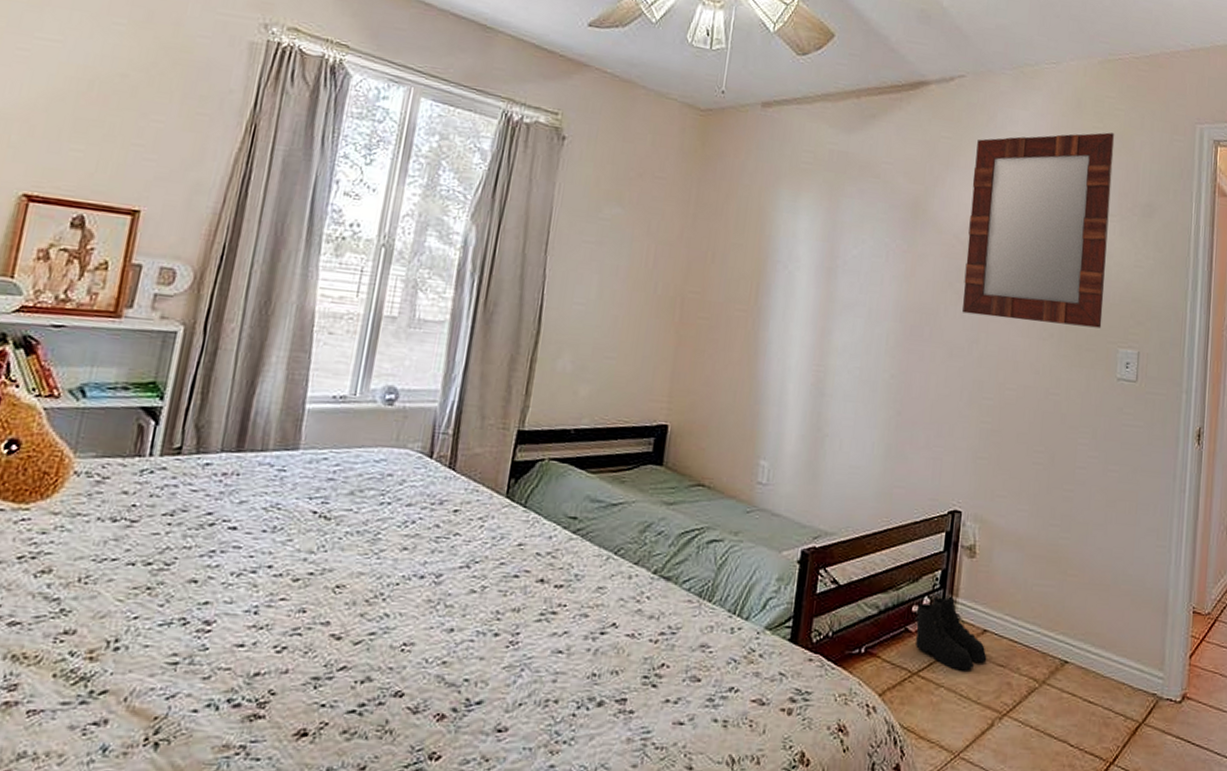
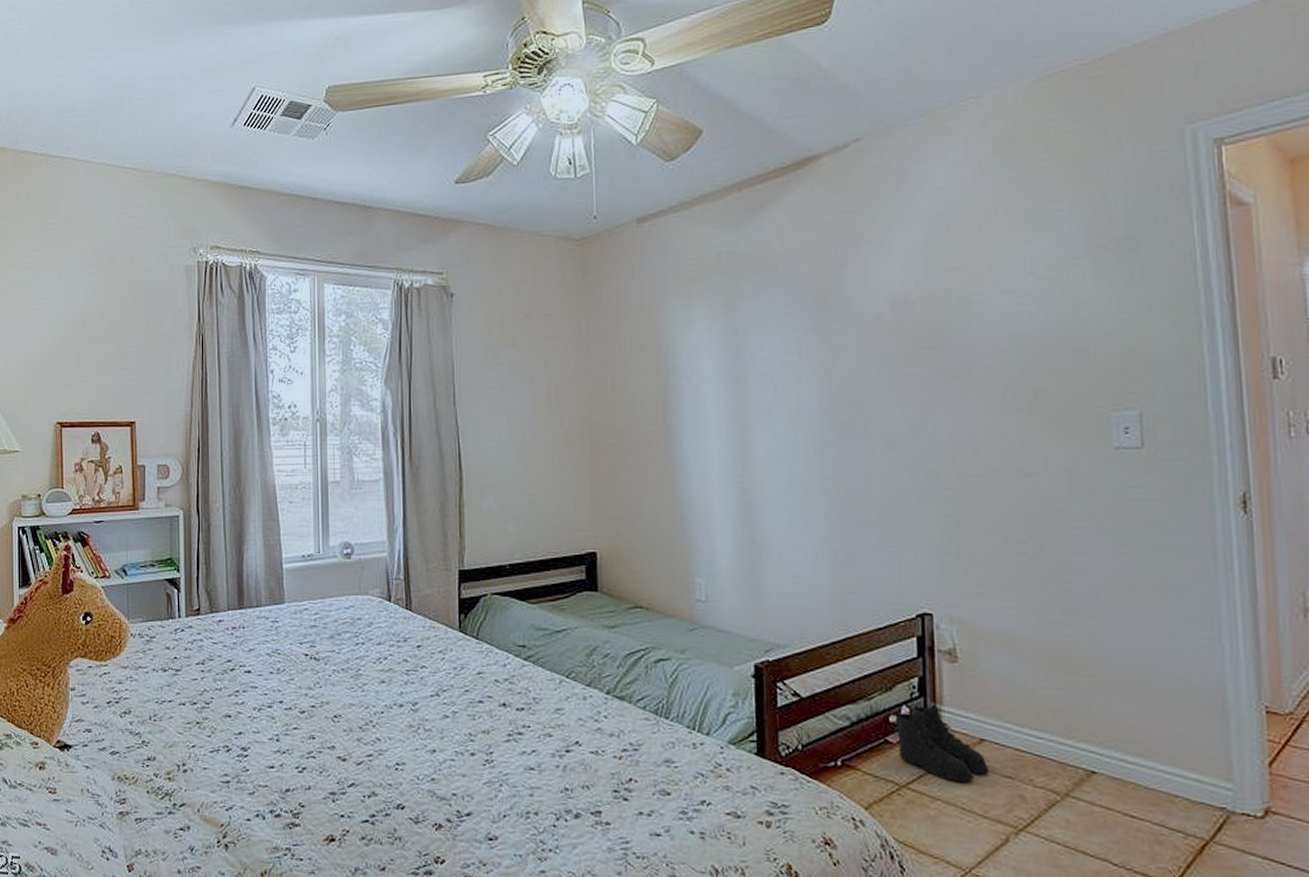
home mirror: present [962,132,1115,328] -> none [888,161,1084,400]

